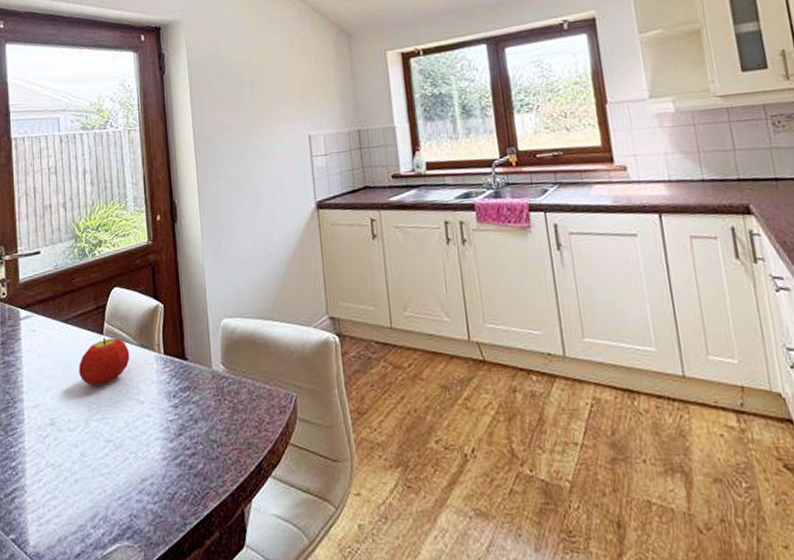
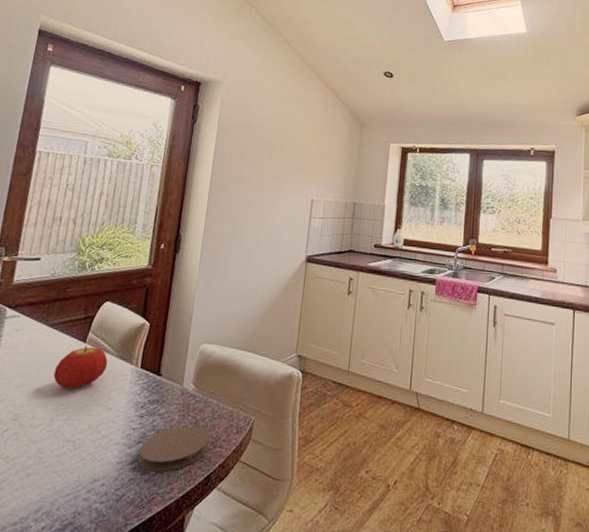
coaster: none [180,410,252,464] -> present [137,425,209,471]

